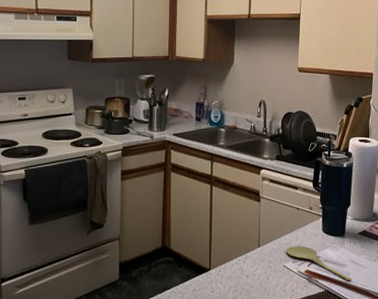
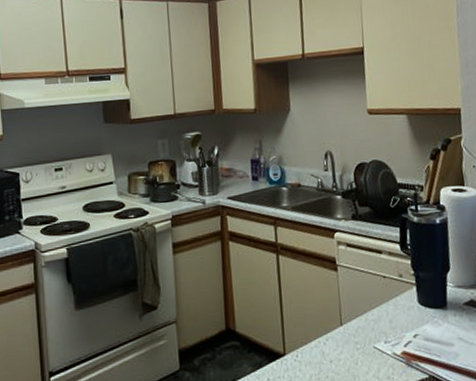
spoon: present [286,246,352,281] -> none [375,322,462,364]

